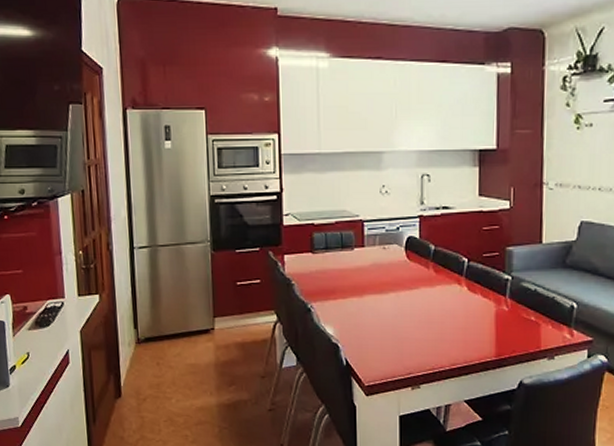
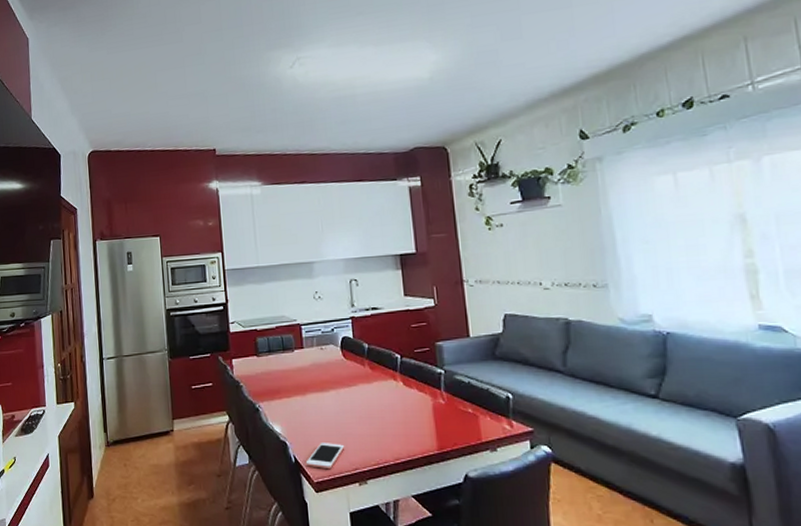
cell phone: none [357,346,400,374] -> present [305,443,345,470]

